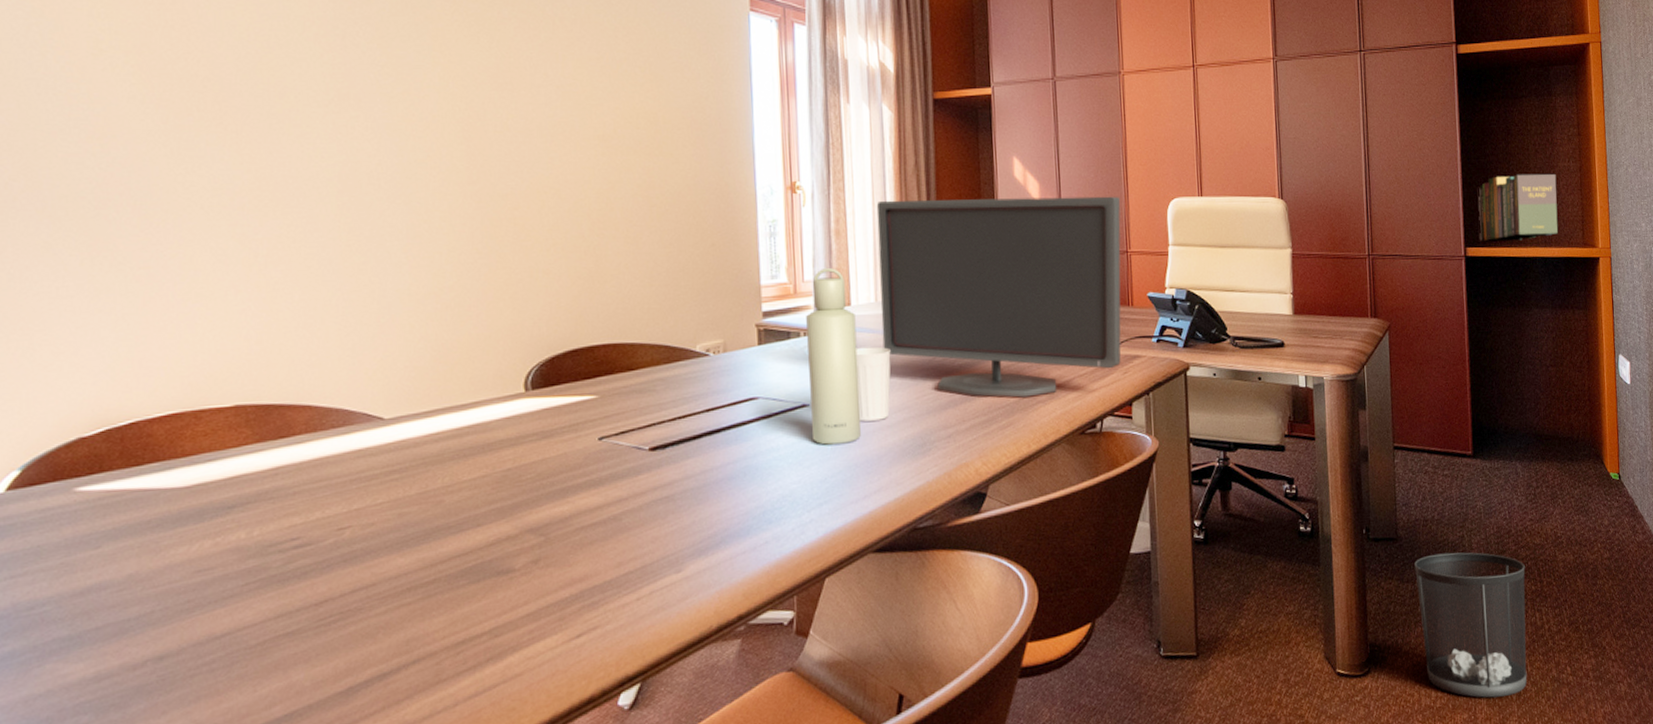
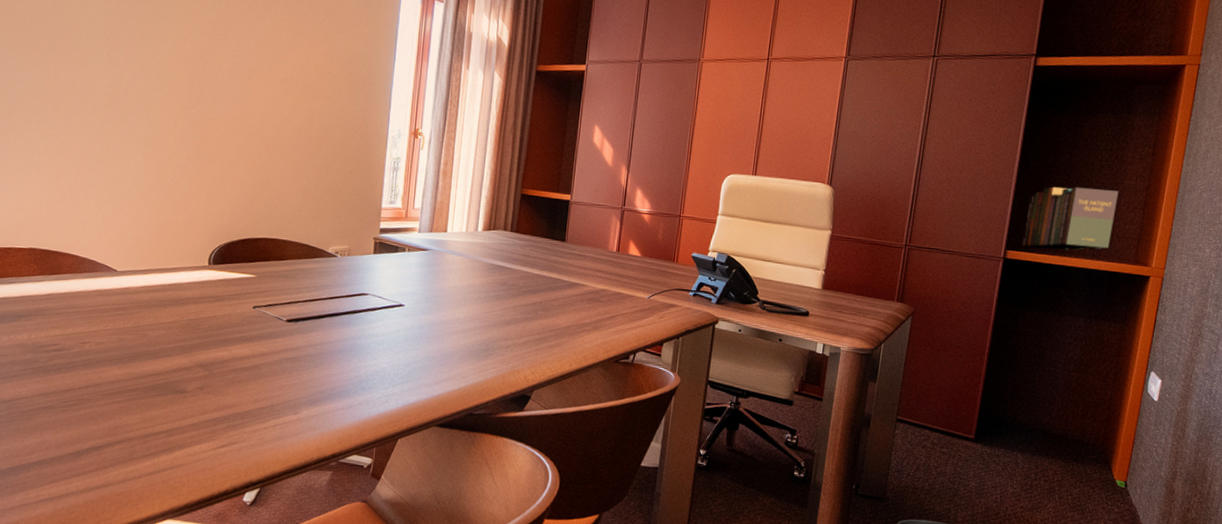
bottle: present [806,267,862,445] -> none [404,199,449,340]
cup: present [856,347,891,423] -> none [441,266,472,326]
monitor: present [876,196,1122,398] -> none [467,151,682,326]

